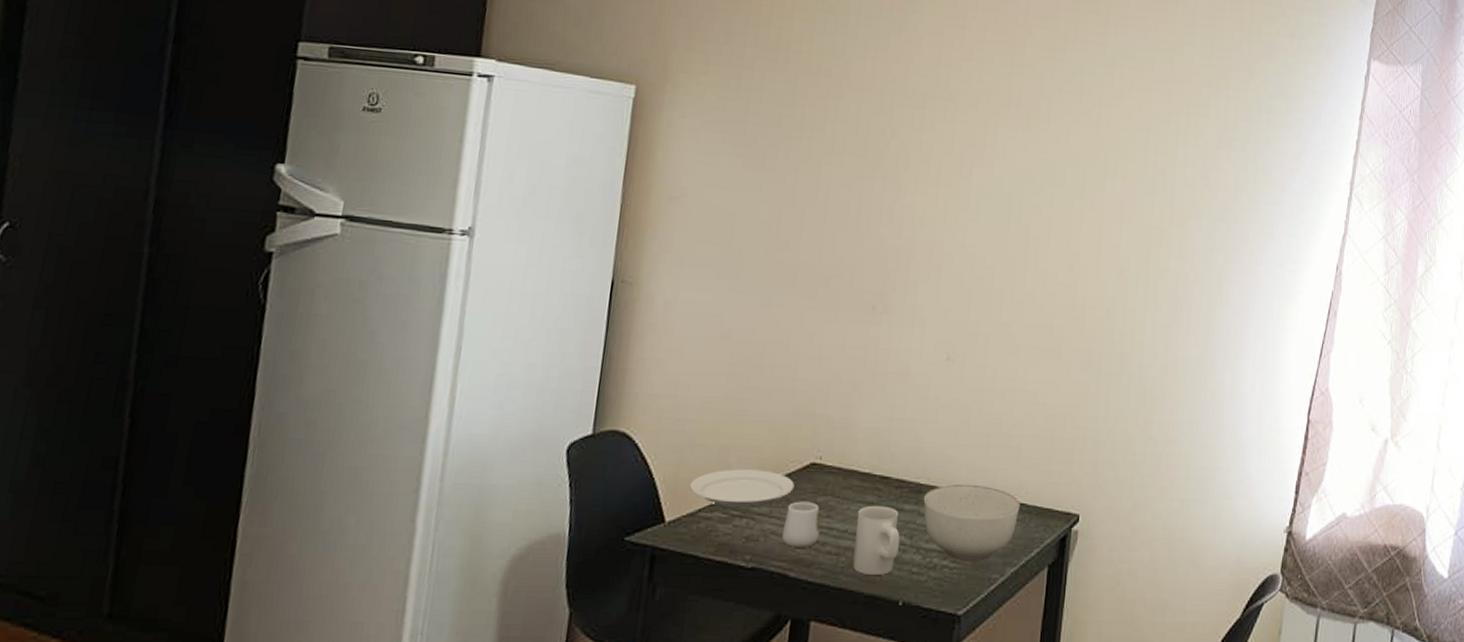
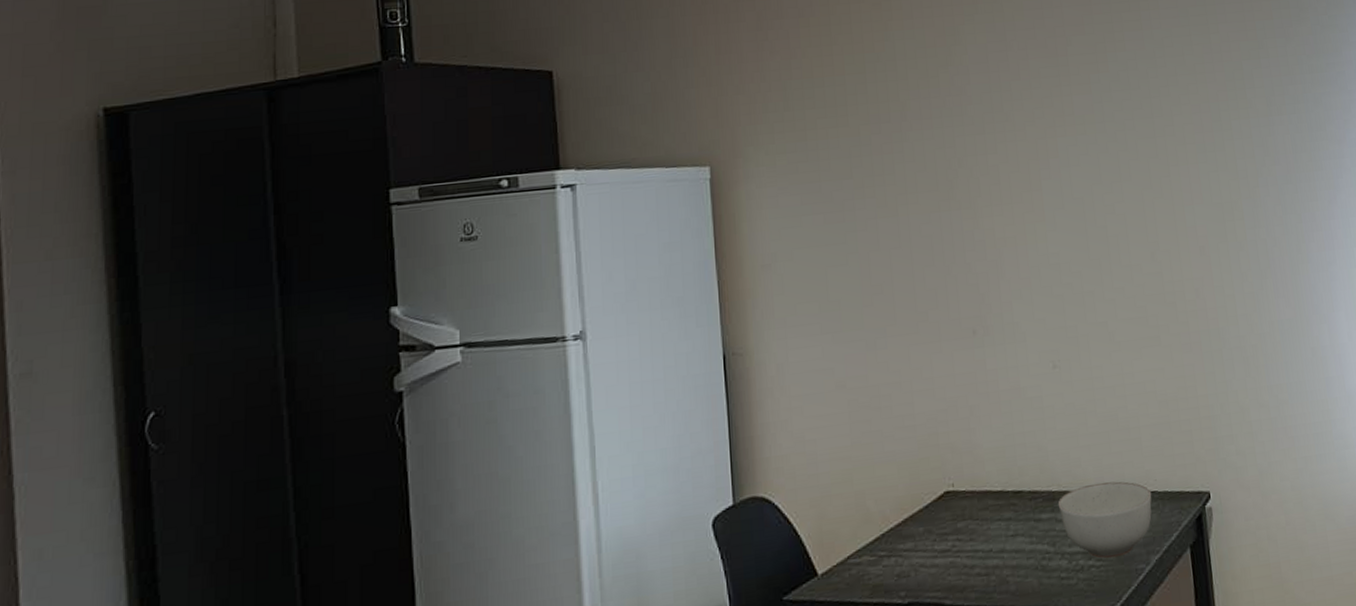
plate: present [689,469,794,507] -> none [834,507,933,549]
mug: present [781,501,820,548] -> none [930,529,966,576]
cup: present [853,505,900,576] -> none [998,519,1045,589]

